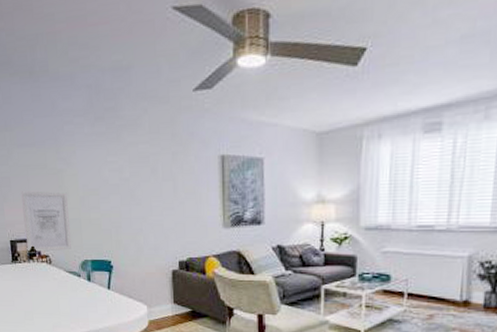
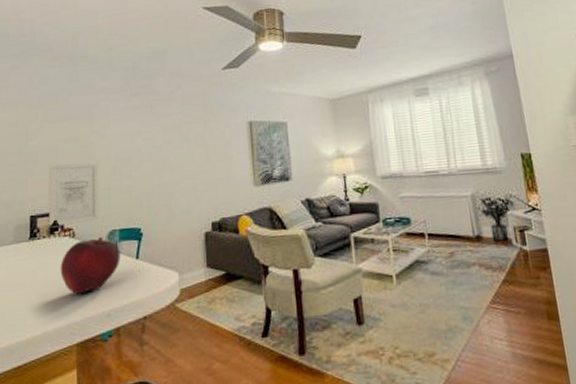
fruit: none [41,265,94,316] -> present [60,236,120,295]

